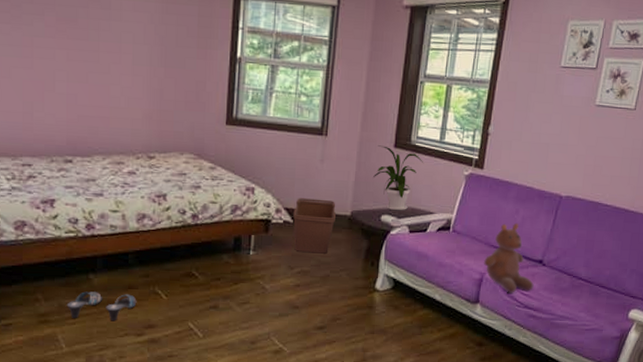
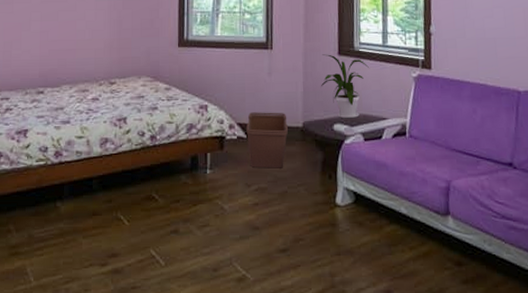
slippers: present [66,291,137,322] -> none [36,220,101,251]
teddy bear: present [484,222,534,293] -> none [448,123,508,202]

